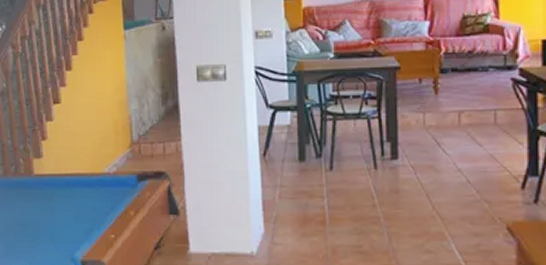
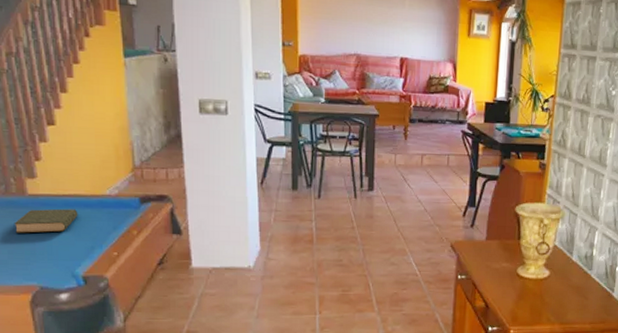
book: none [21,188,79,215] -> present [14,208,78,233]

